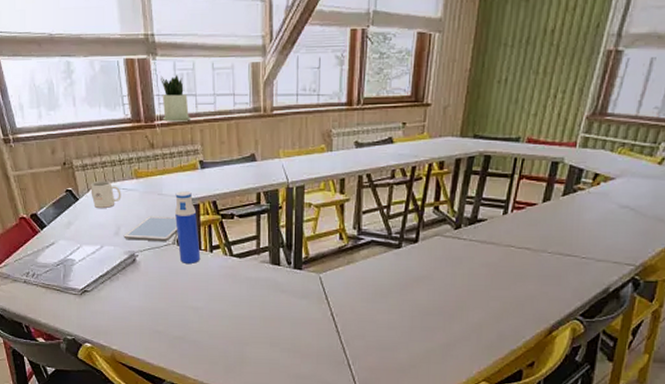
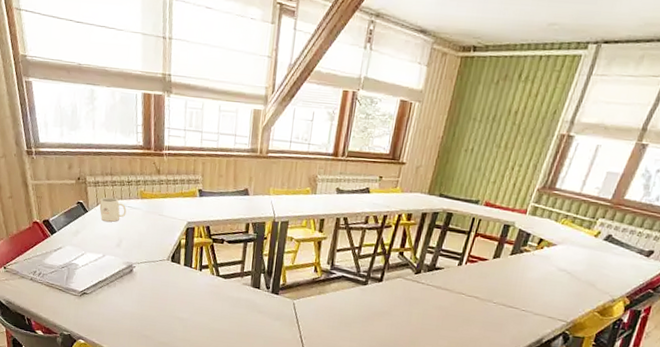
tablet: present [123,216,178,242] -> none [124,233,174,258]
planter: present [160,75,192,122] -> none [170,111,196,154]
water bottle: present [175,191,201,263] -> none [171,214,192,279]

